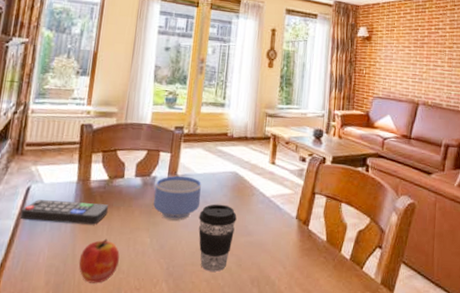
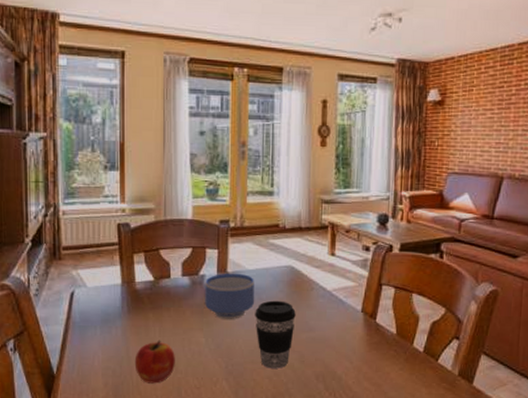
remote control: present [20,200,108,225] -> none [69,304,157,327]

